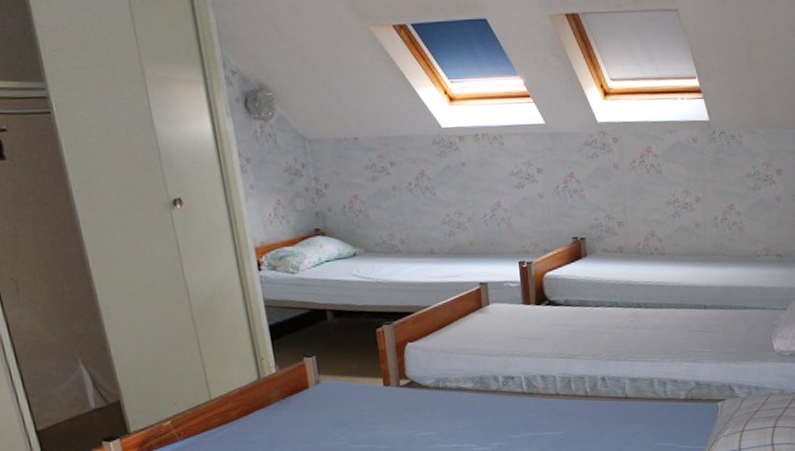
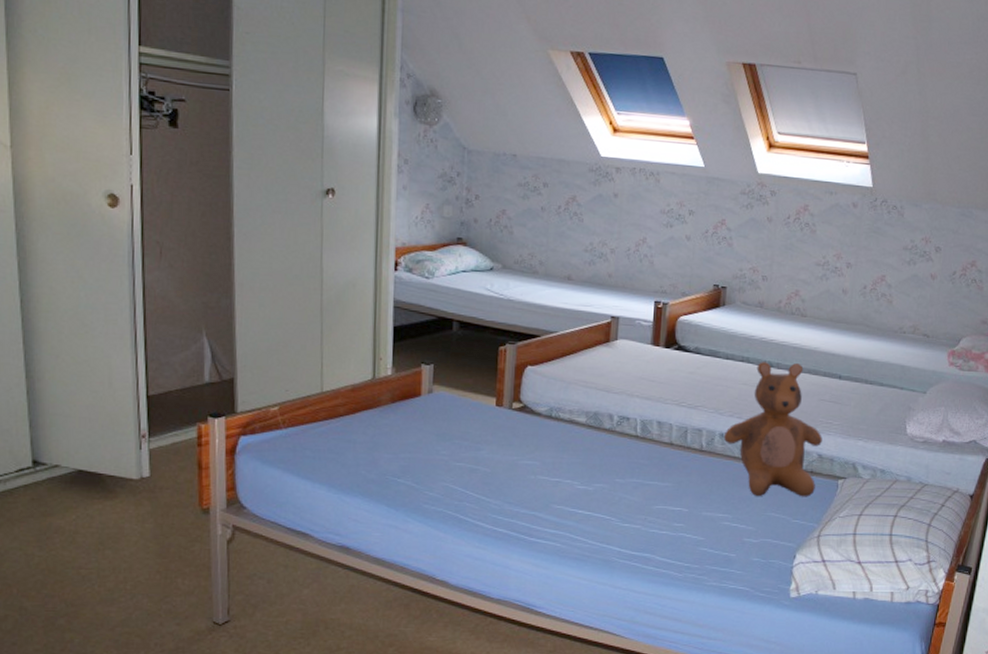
teddy bear: none [605,300,698,430] -> present [723,362,822,497]

